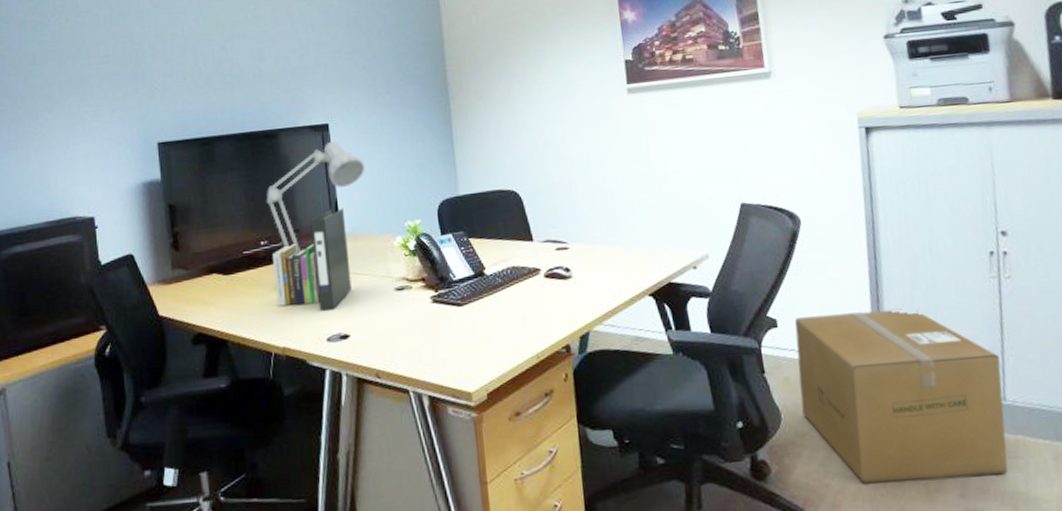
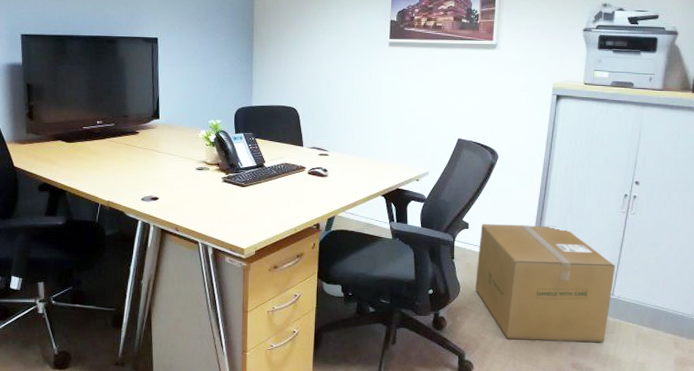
desk lamp: present [266,141,366,252] -> none [104,51,183,133]
books: present [273,244,320,306] -> none [105,126,139,172]
binder: present [310,208,352,311] -> none [136,103,164,178]

